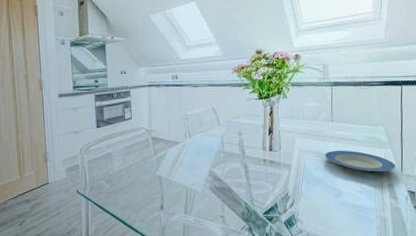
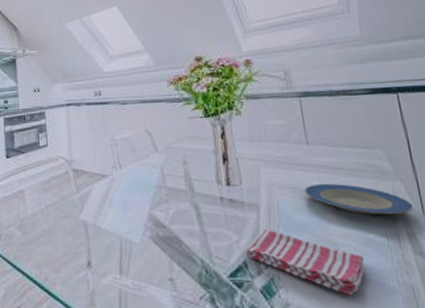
dish towel: none [277,181,356,225] -> present [245,228,364,296]

